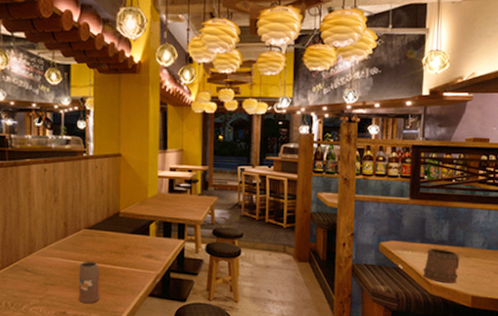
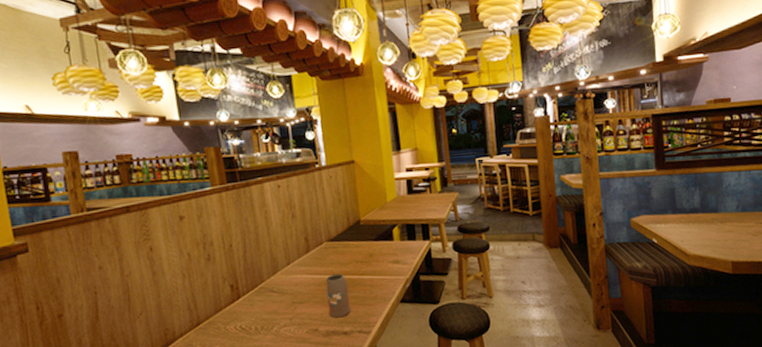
beer mug: present [422,248,460,284] -> none [677,217,716,252]

